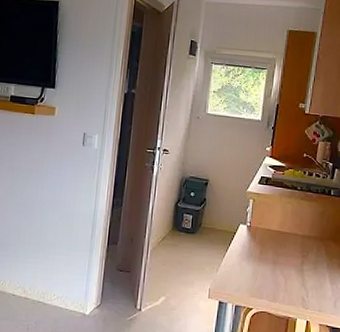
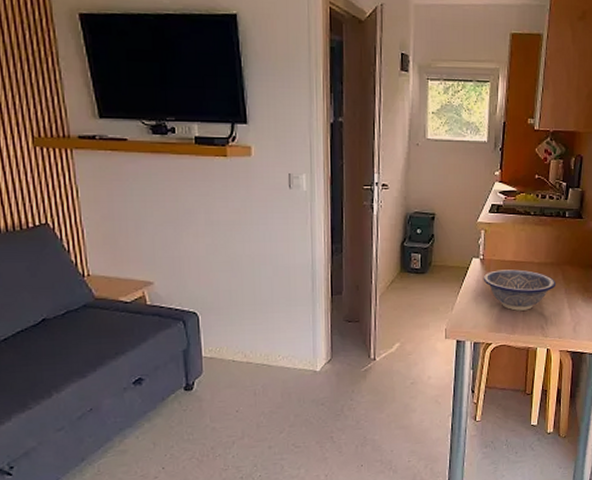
decorative bowl: none [248,238,319,280] -> present [483,269,556,311]

